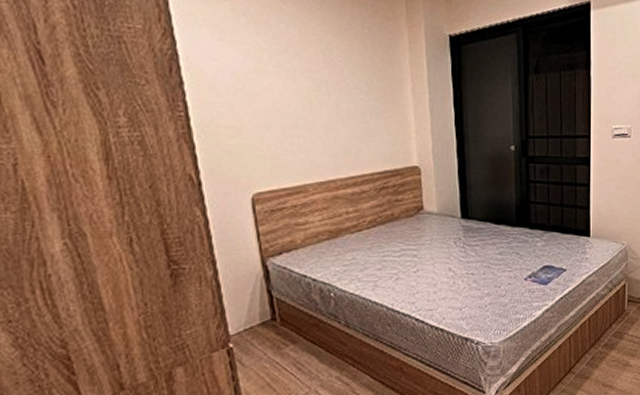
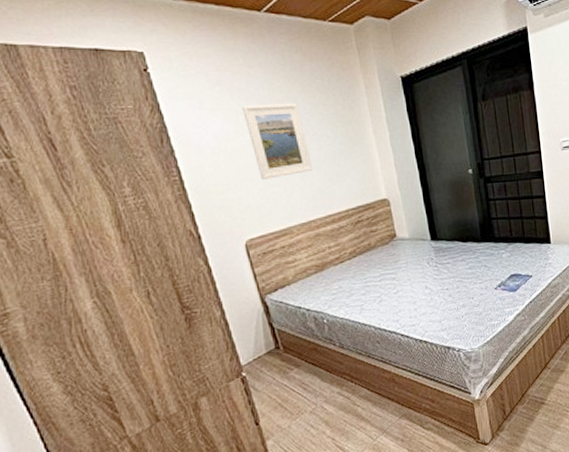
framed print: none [268,43,339,129] -> present [242,103,312,180]

